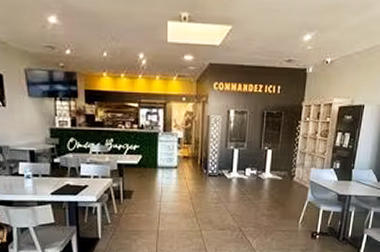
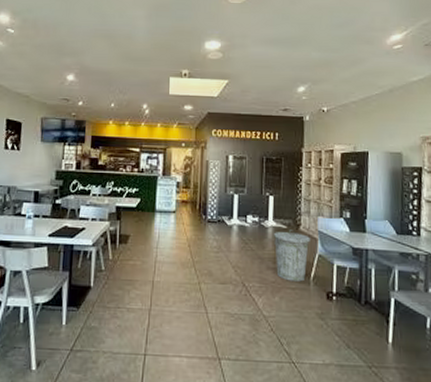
trash can: none [270,180,302,225] -> present [274,230,310,282]

